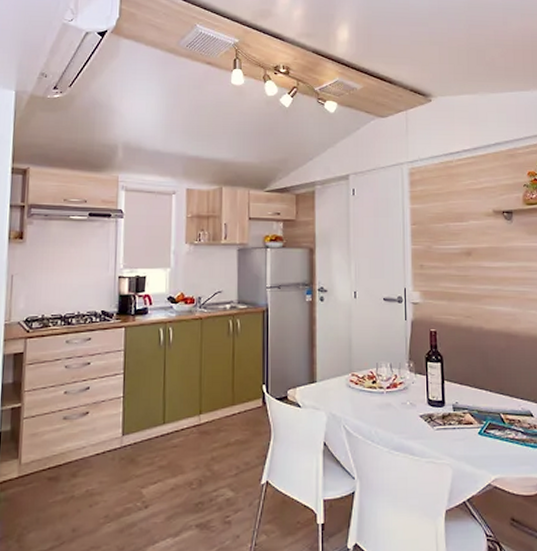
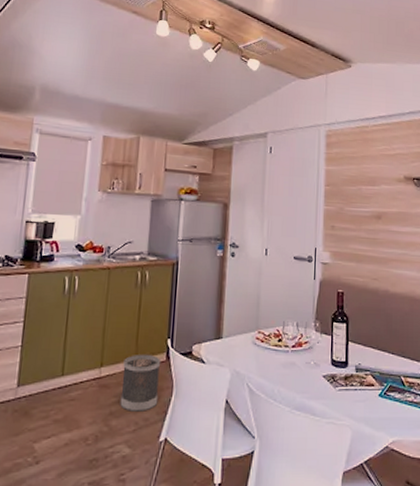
wastebasket: none [221,400,257,456] -> present [120,354,160,411]

